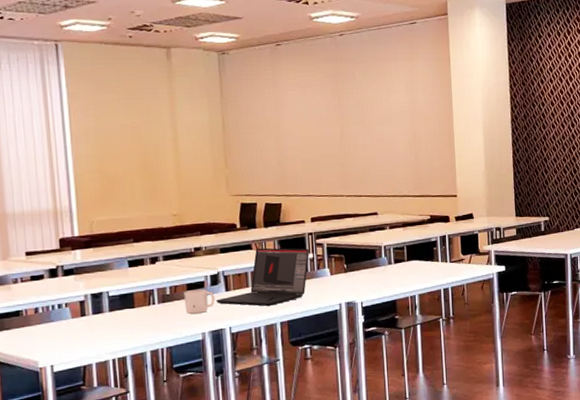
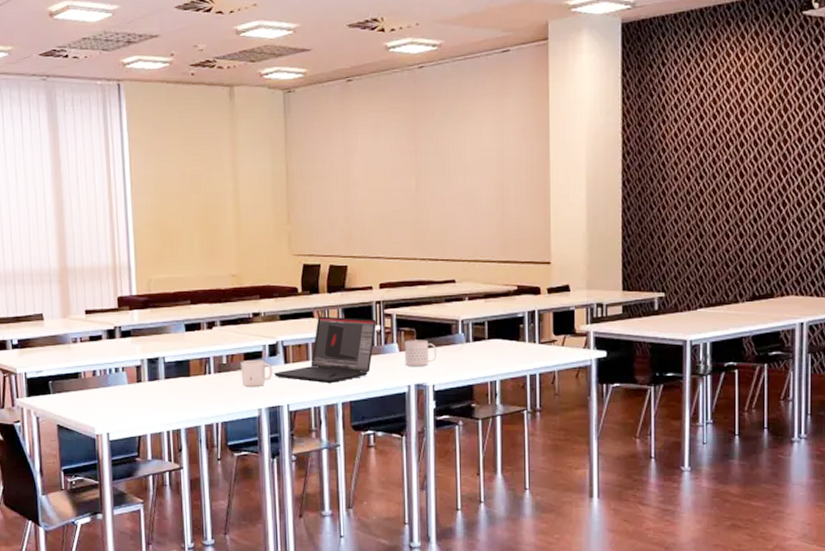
mug: none [335,264,363,288] -> present [404,339,436,367]

